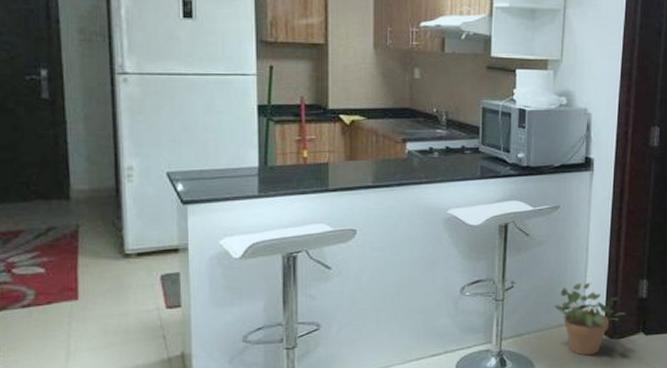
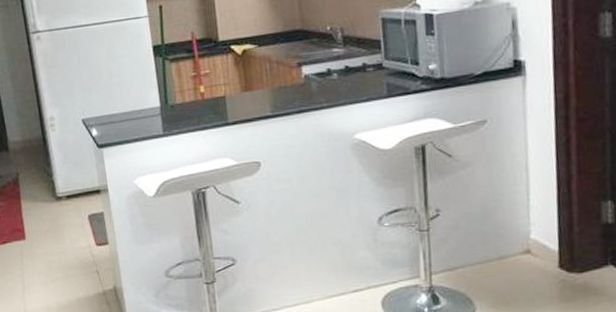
potted plant: present [554,282,626,356] -> none [491,207,587,293]

